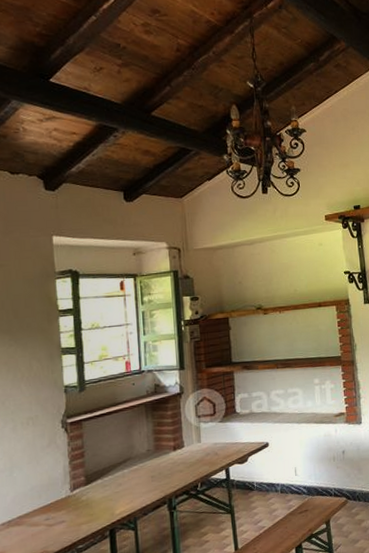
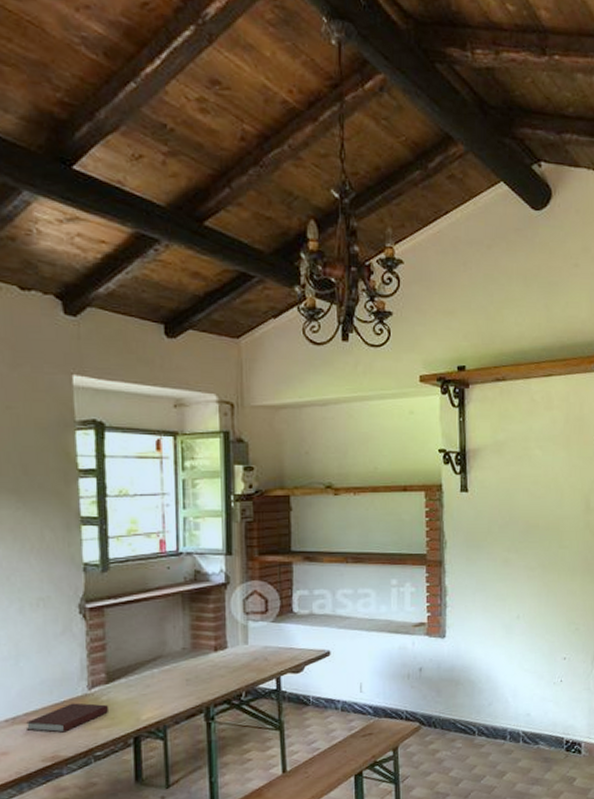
notebook: none [20,503,88,532] -> present [26,703,108,733]

